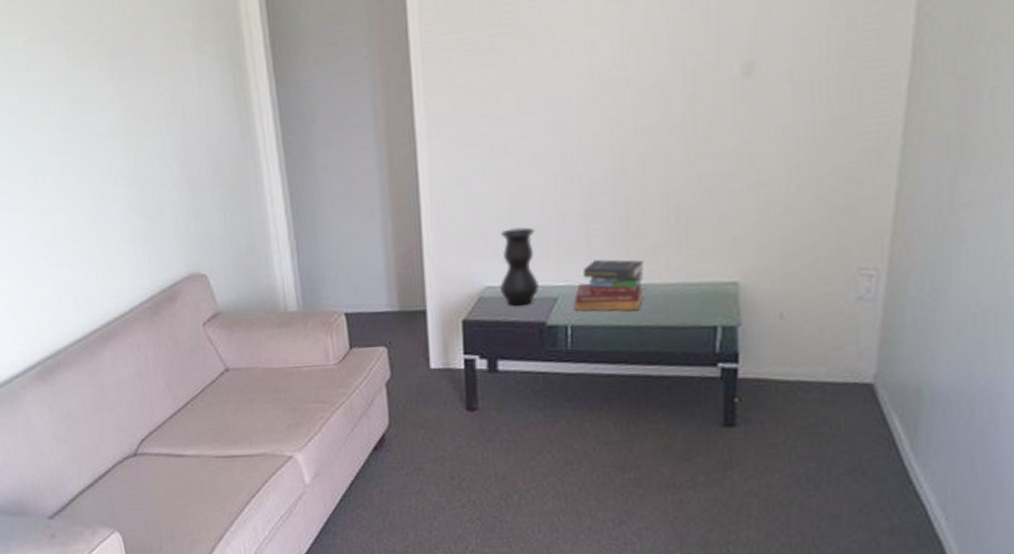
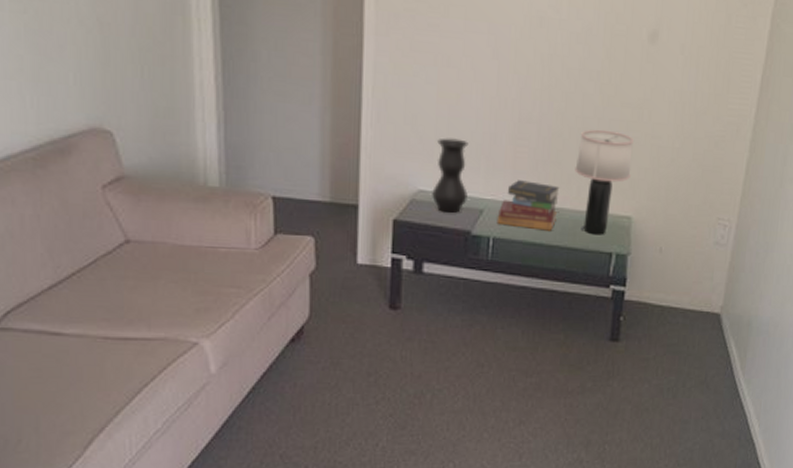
table lamp: none [661,187,733,309] -> present [575,129,634,235]

